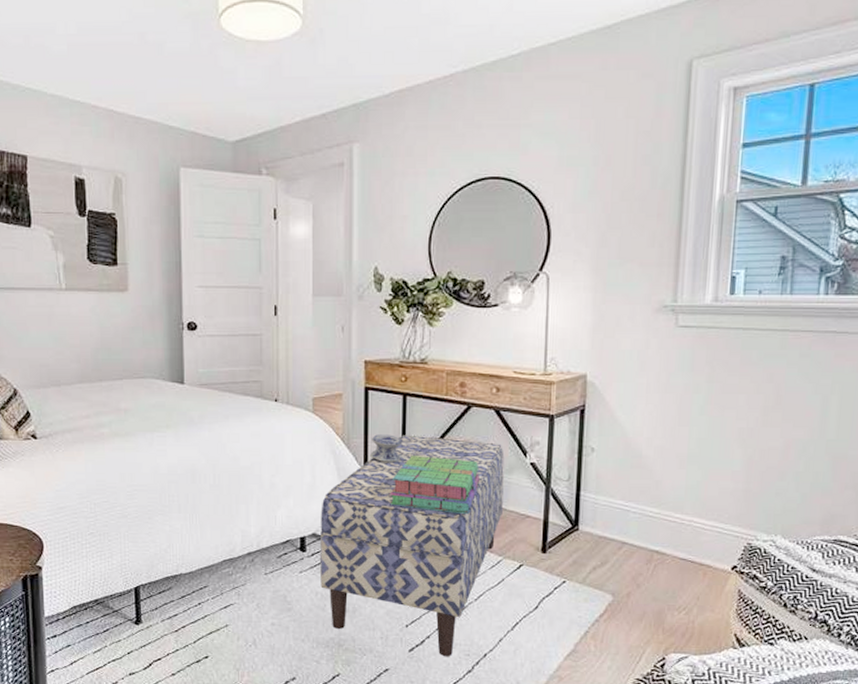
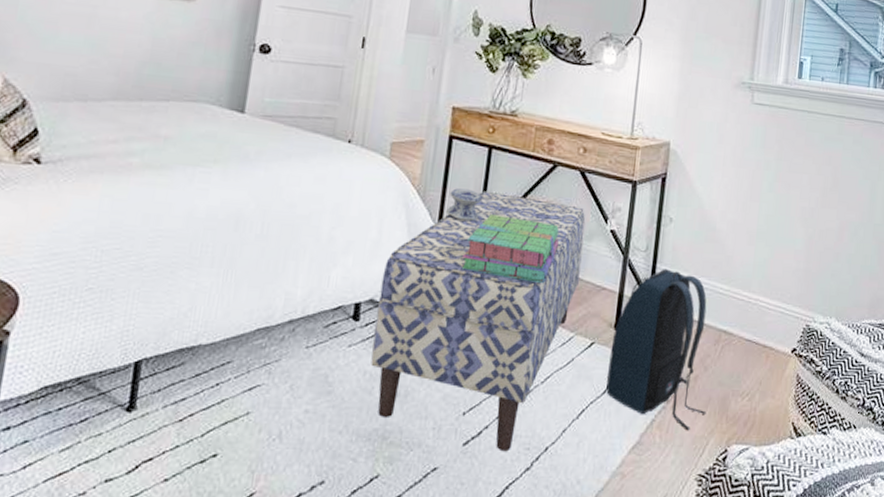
backpack: none [538,496,641,641] -> present [606,269,707,431]

